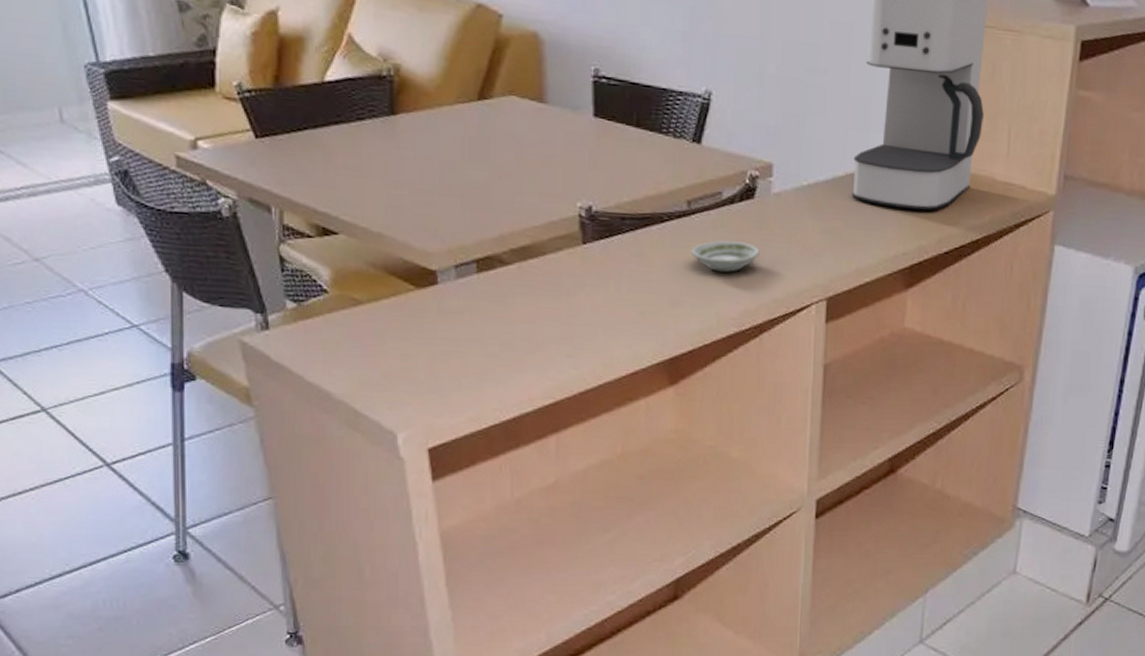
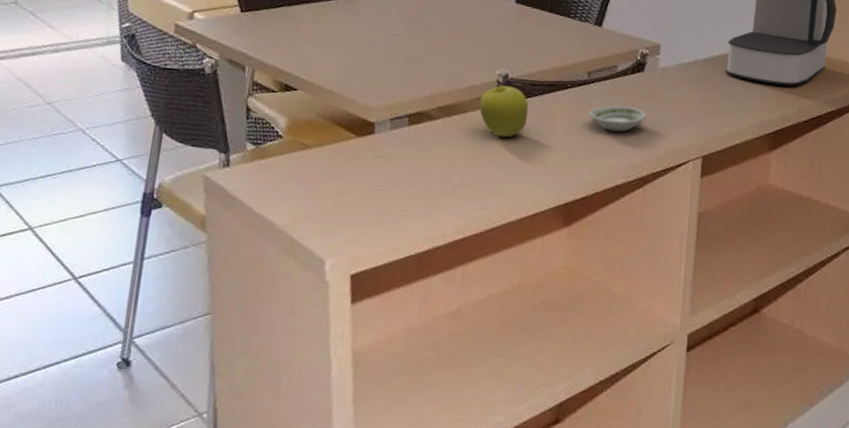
fruit: none [559,220,620,284] -> present [479,85,529,138]

